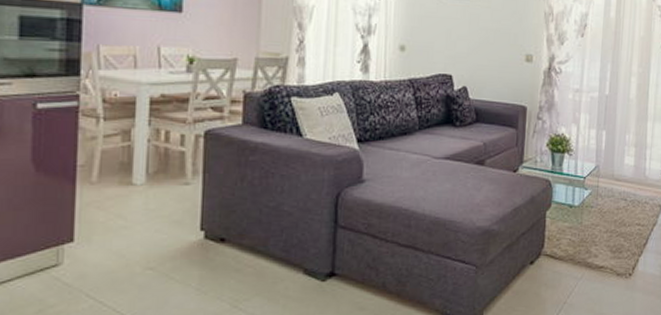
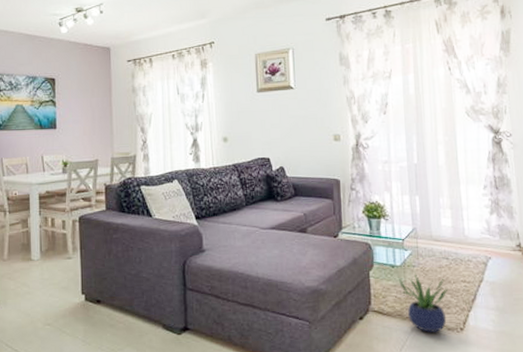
potted plant: none [574,215,622,278] -> present [398,274,447,332]

